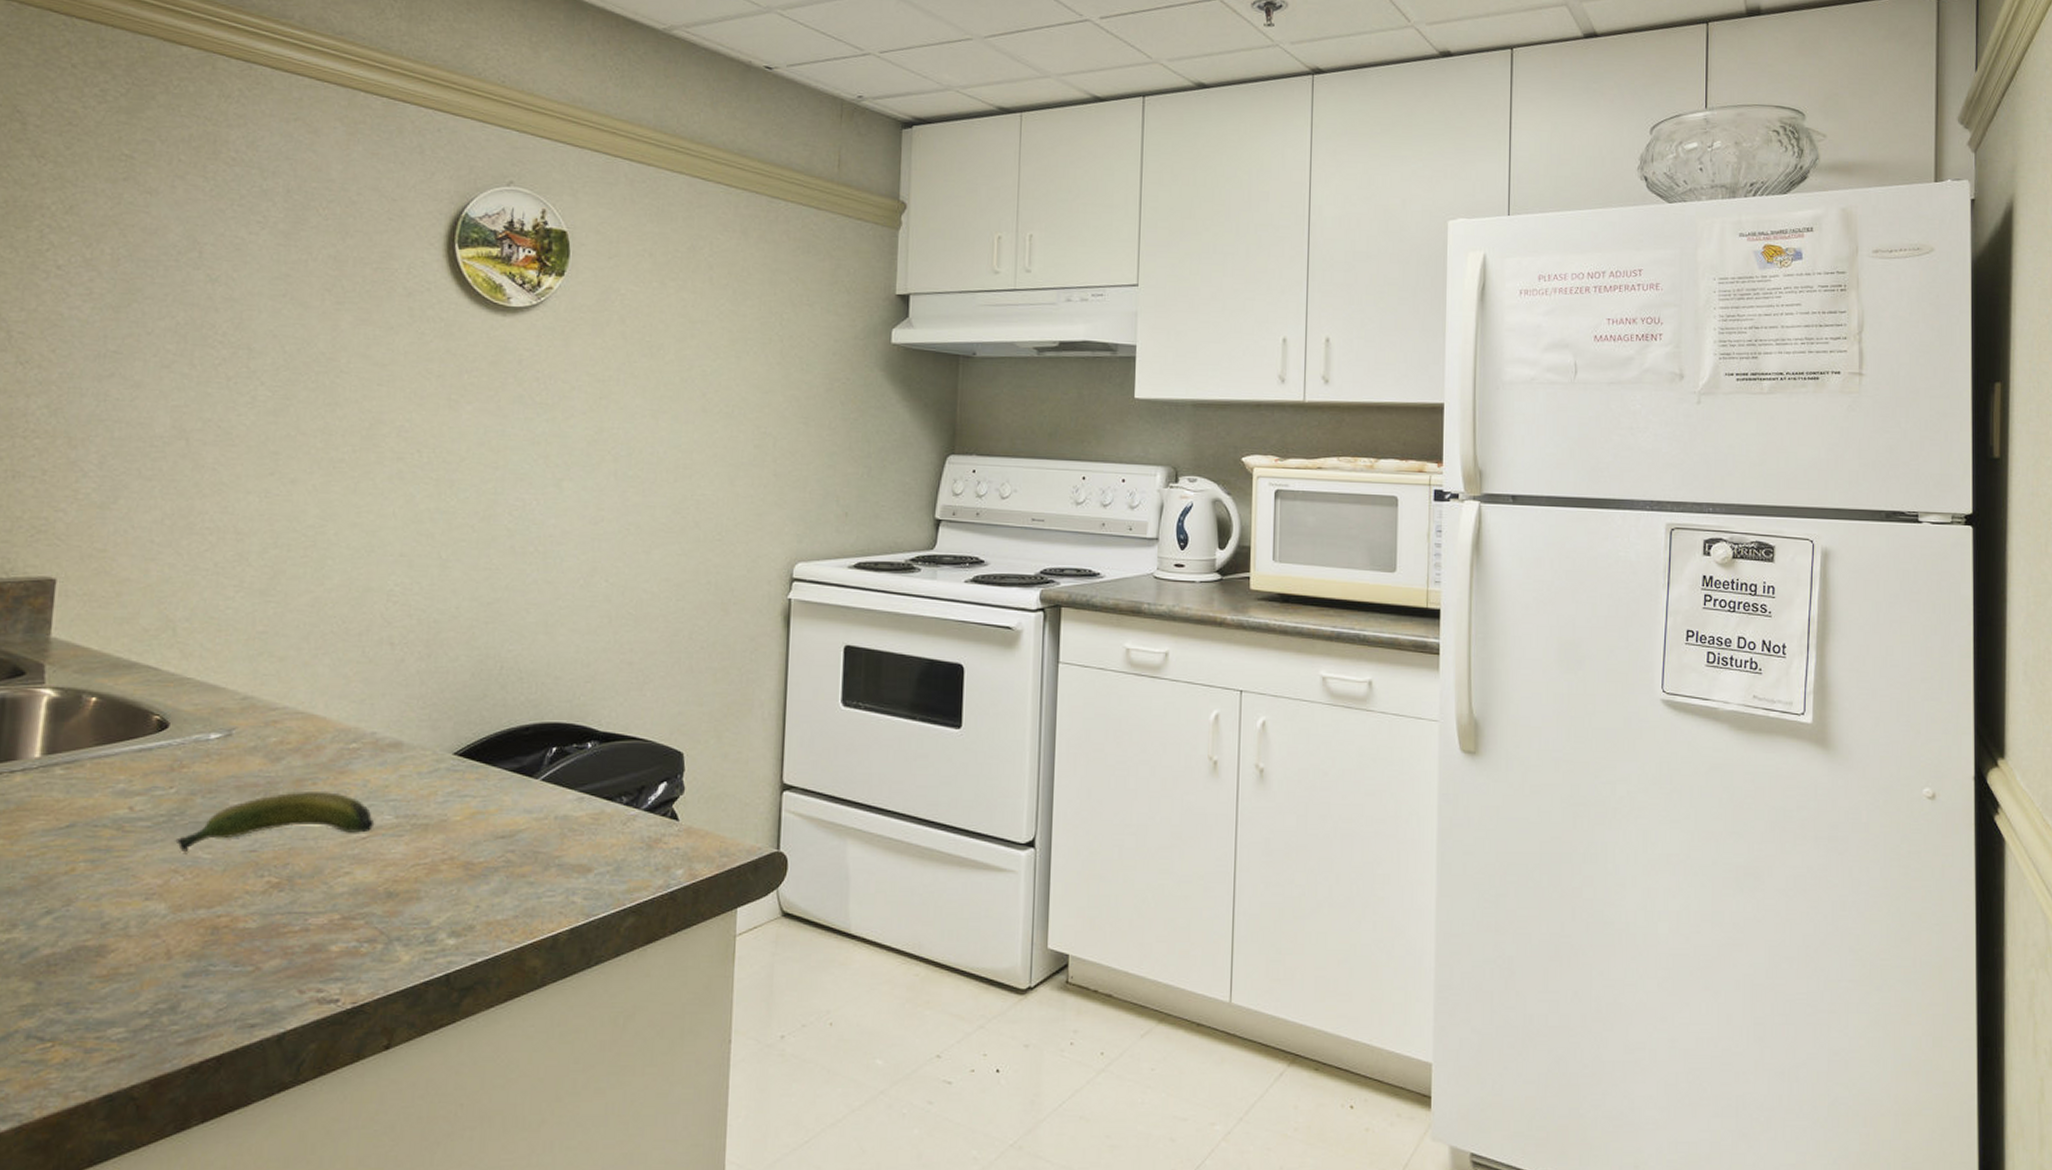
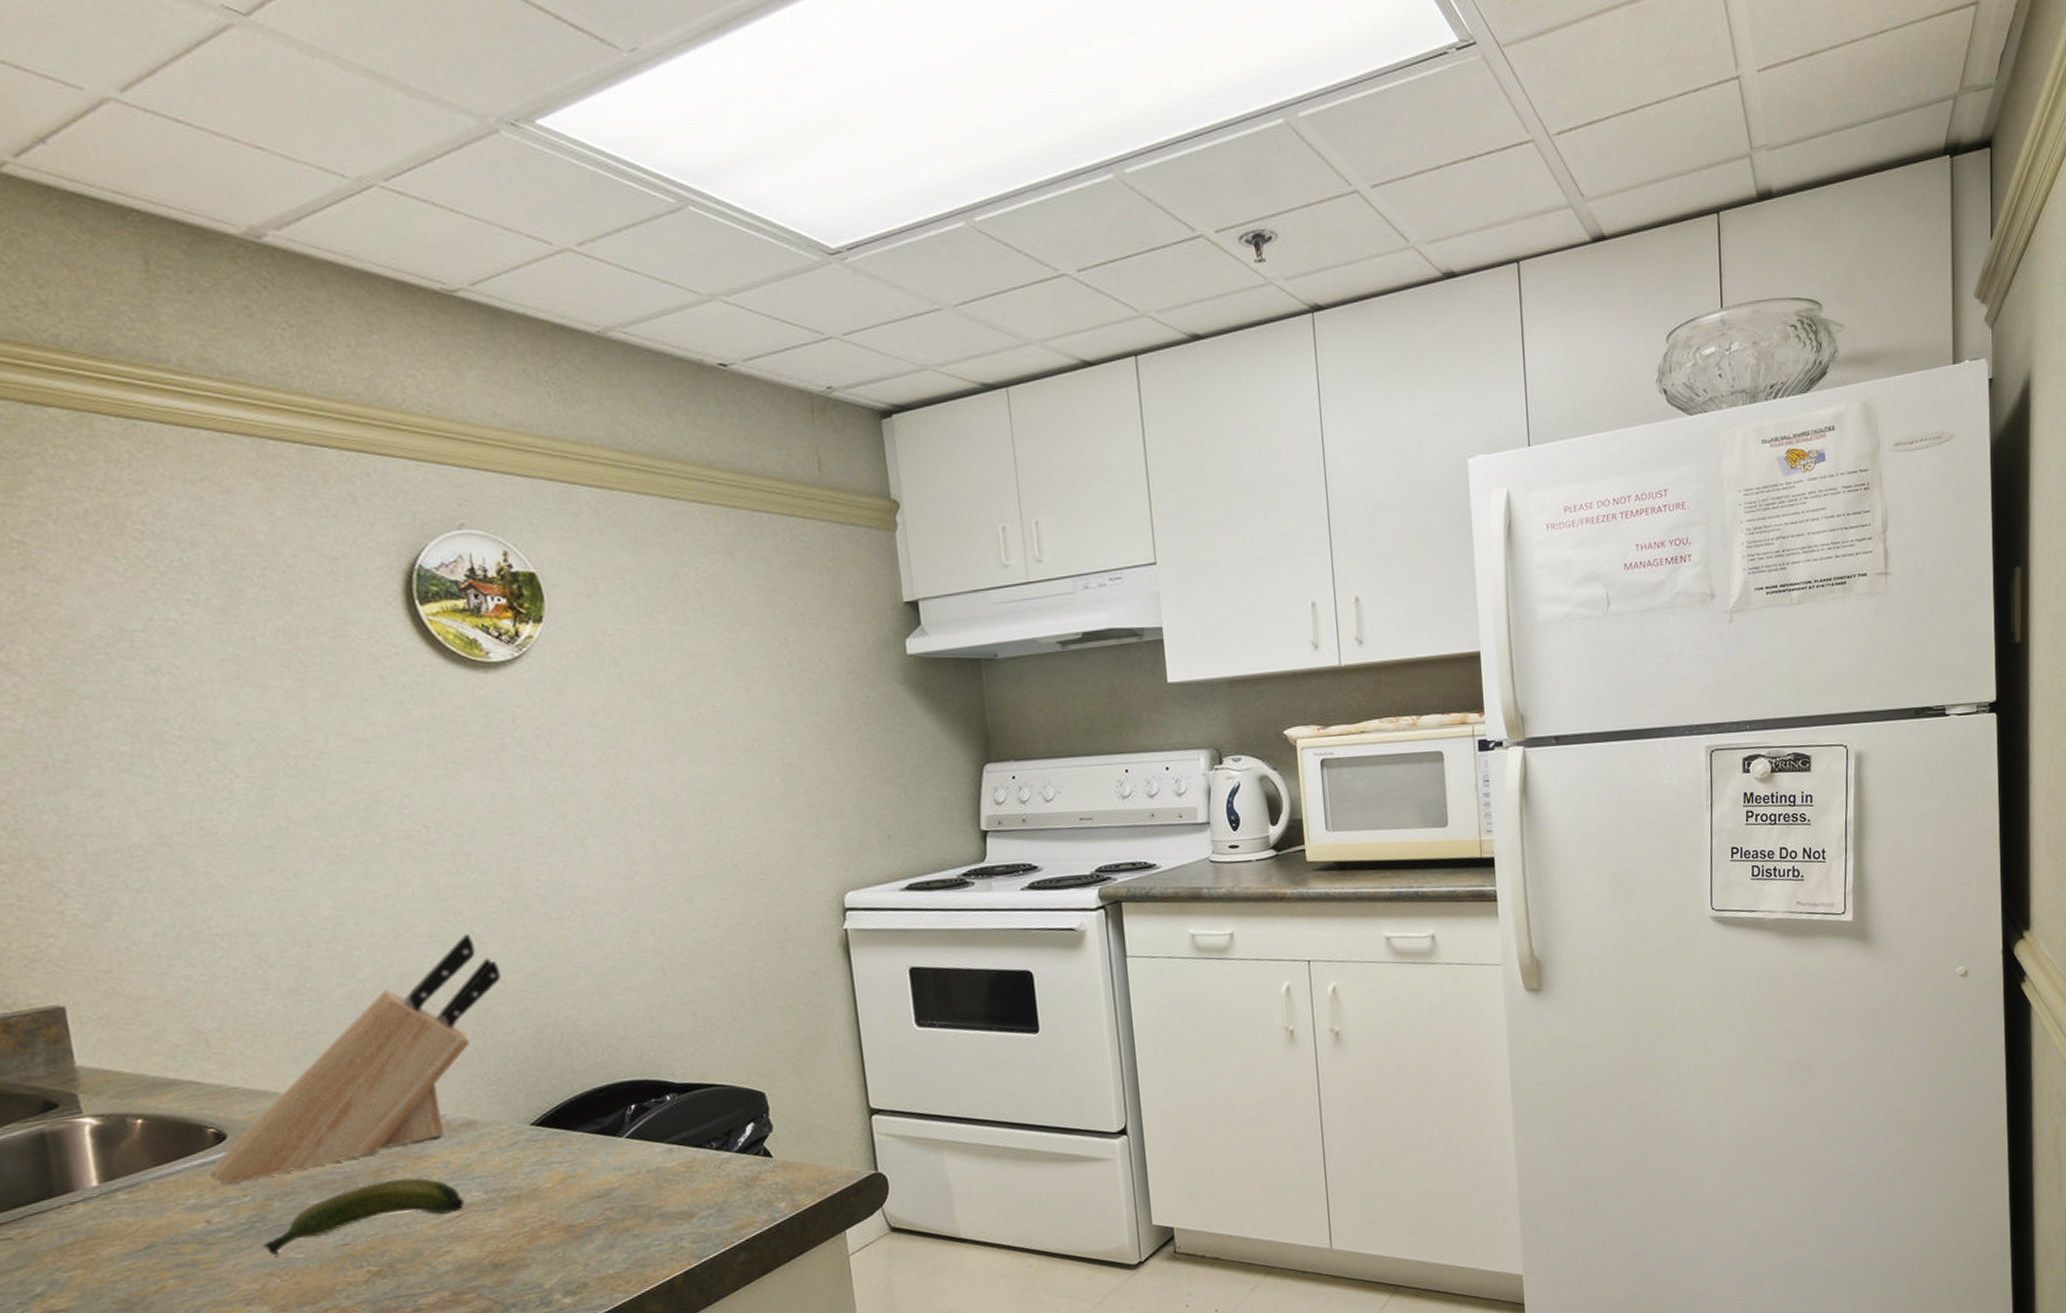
knife block: none [147,557,458,774] -> present [213,933,502,1185]

